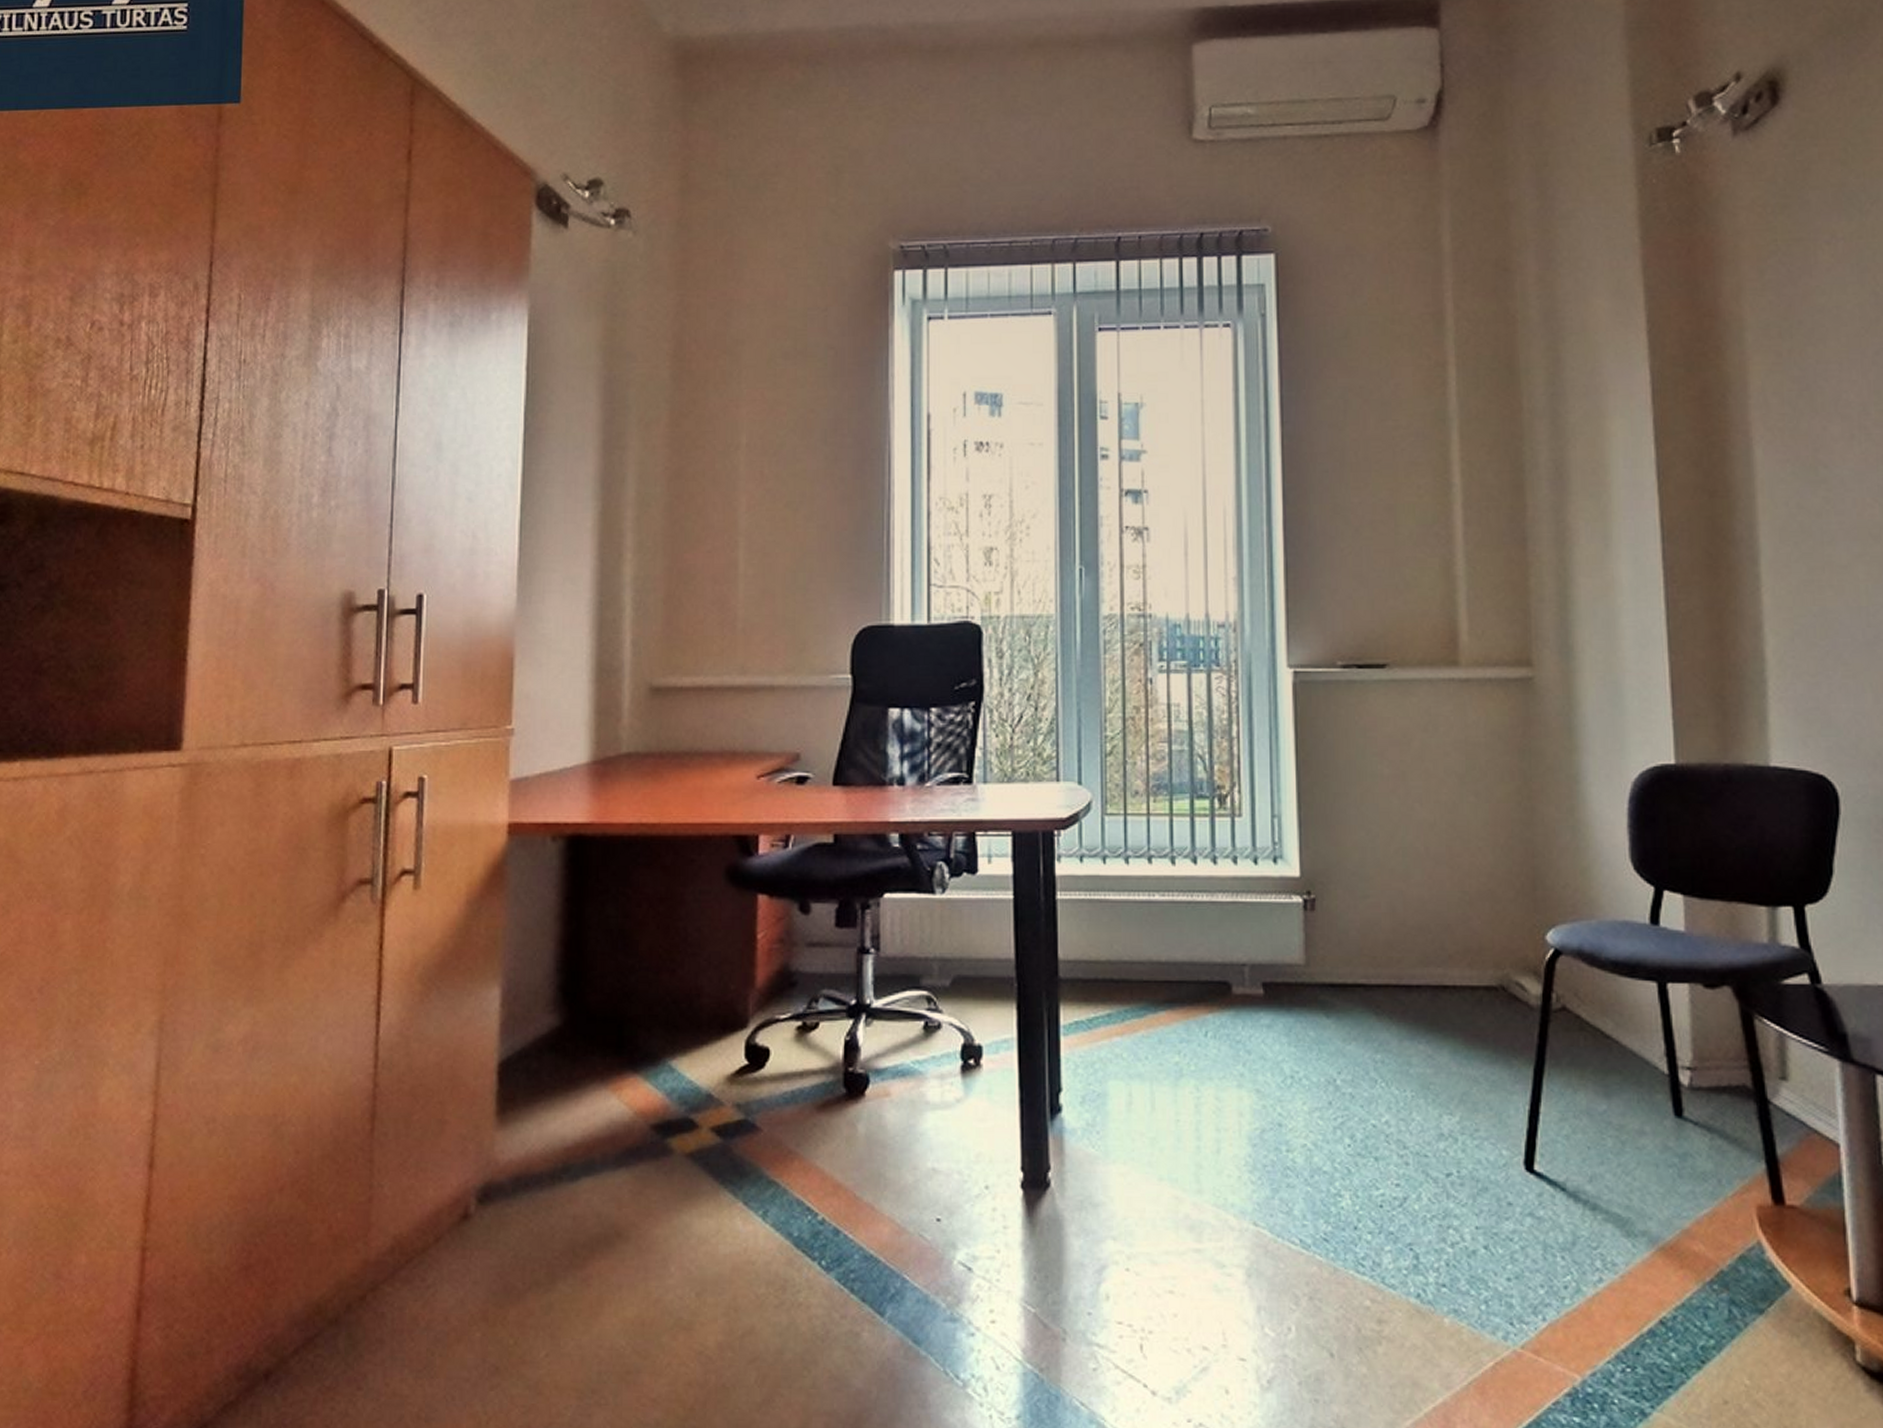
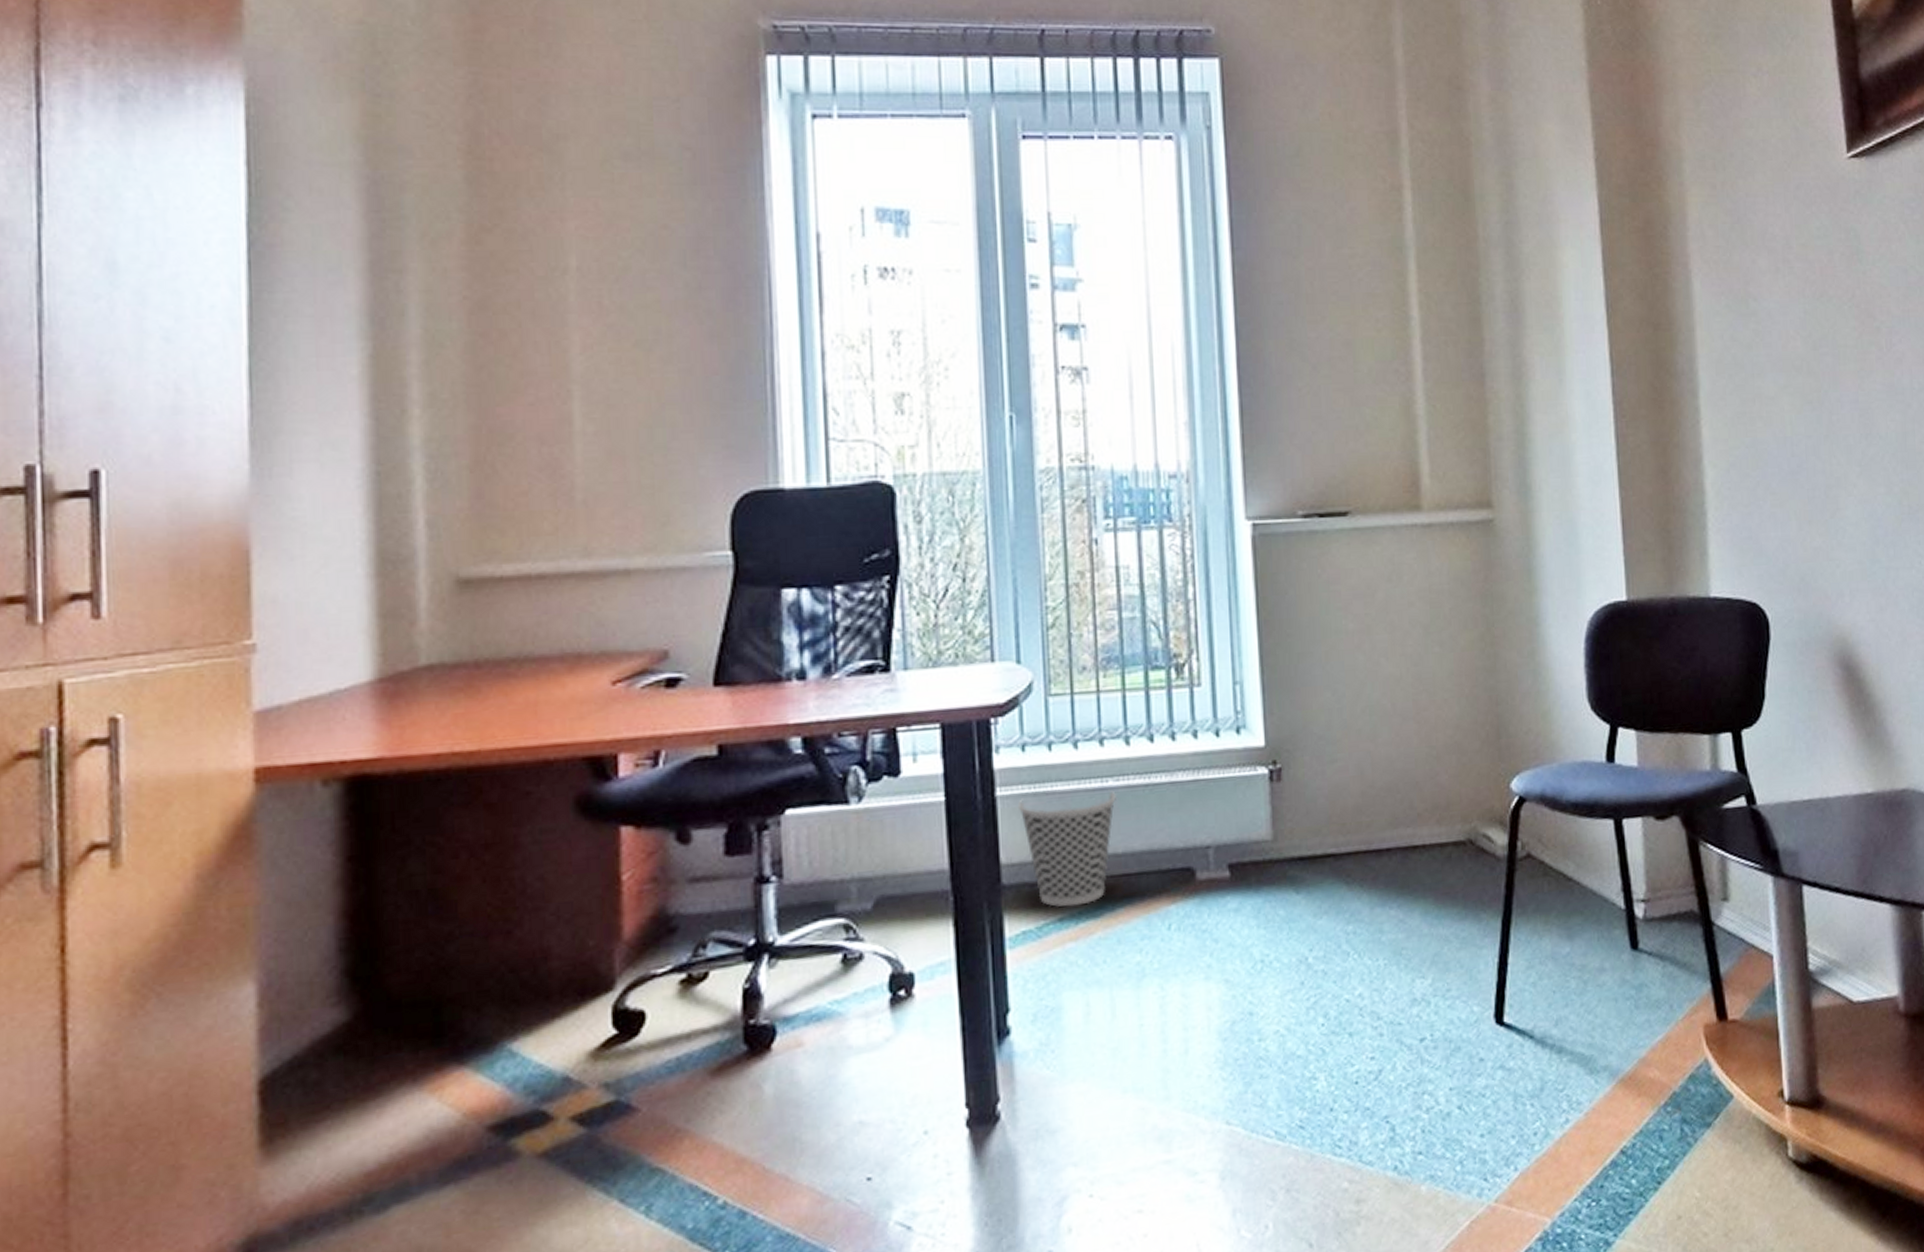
wastebasket: none [1076,903,1161,1005] -> present [1019,789,1116,907]

